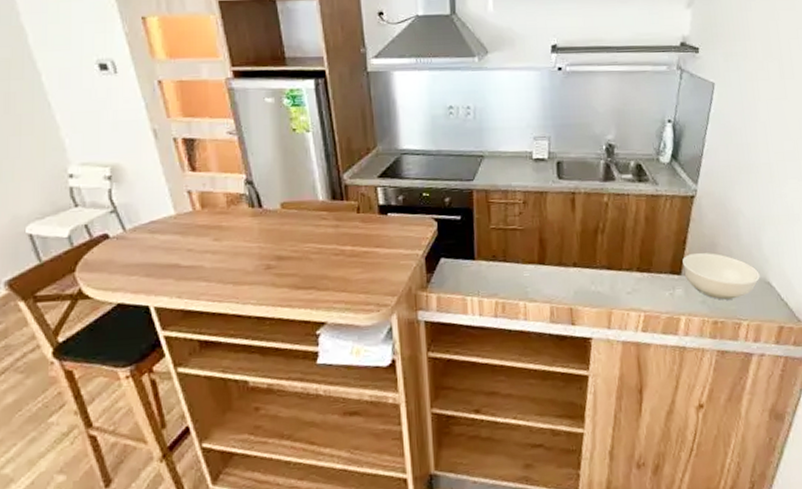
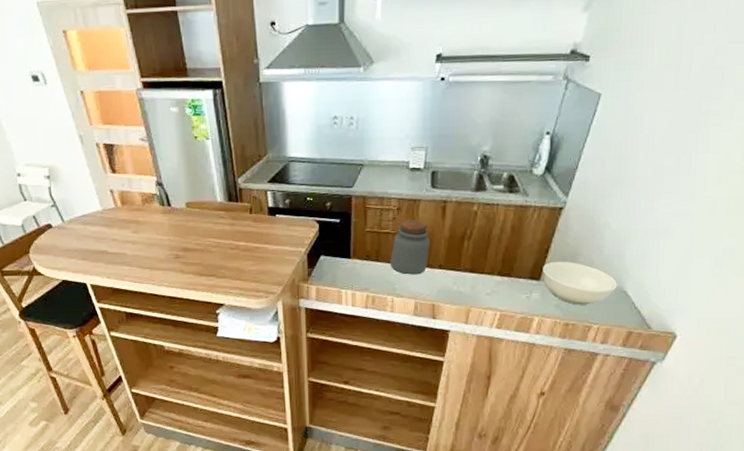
jar: none [520,213,562,276] -> present [391,219,431,275]

